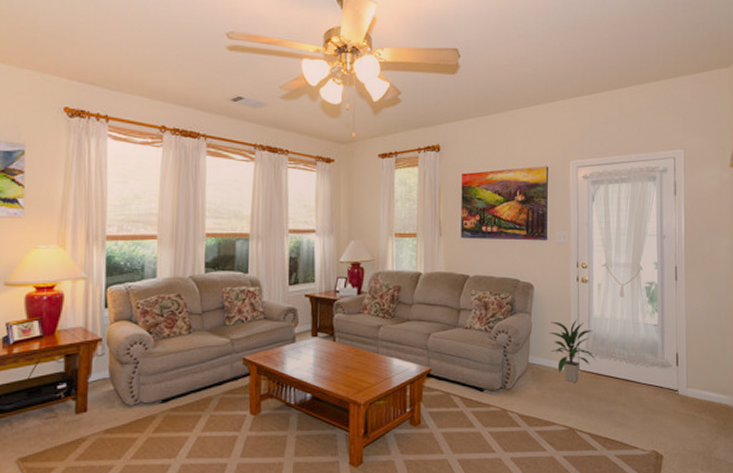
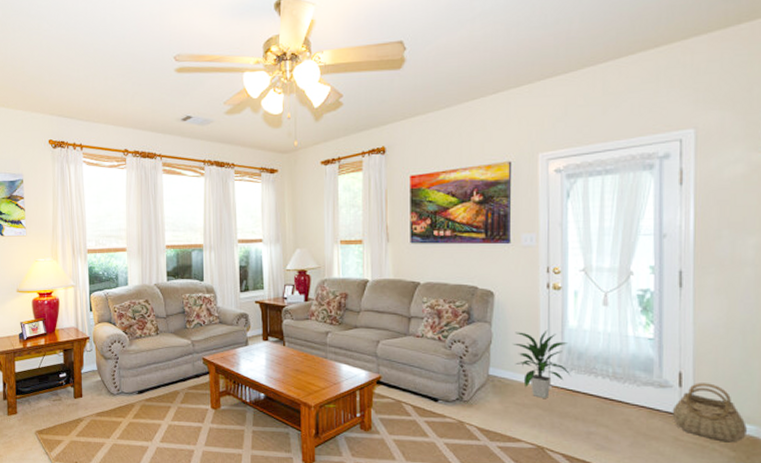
basket: none [672,361,723,412] -> present [672,383,747,443]

